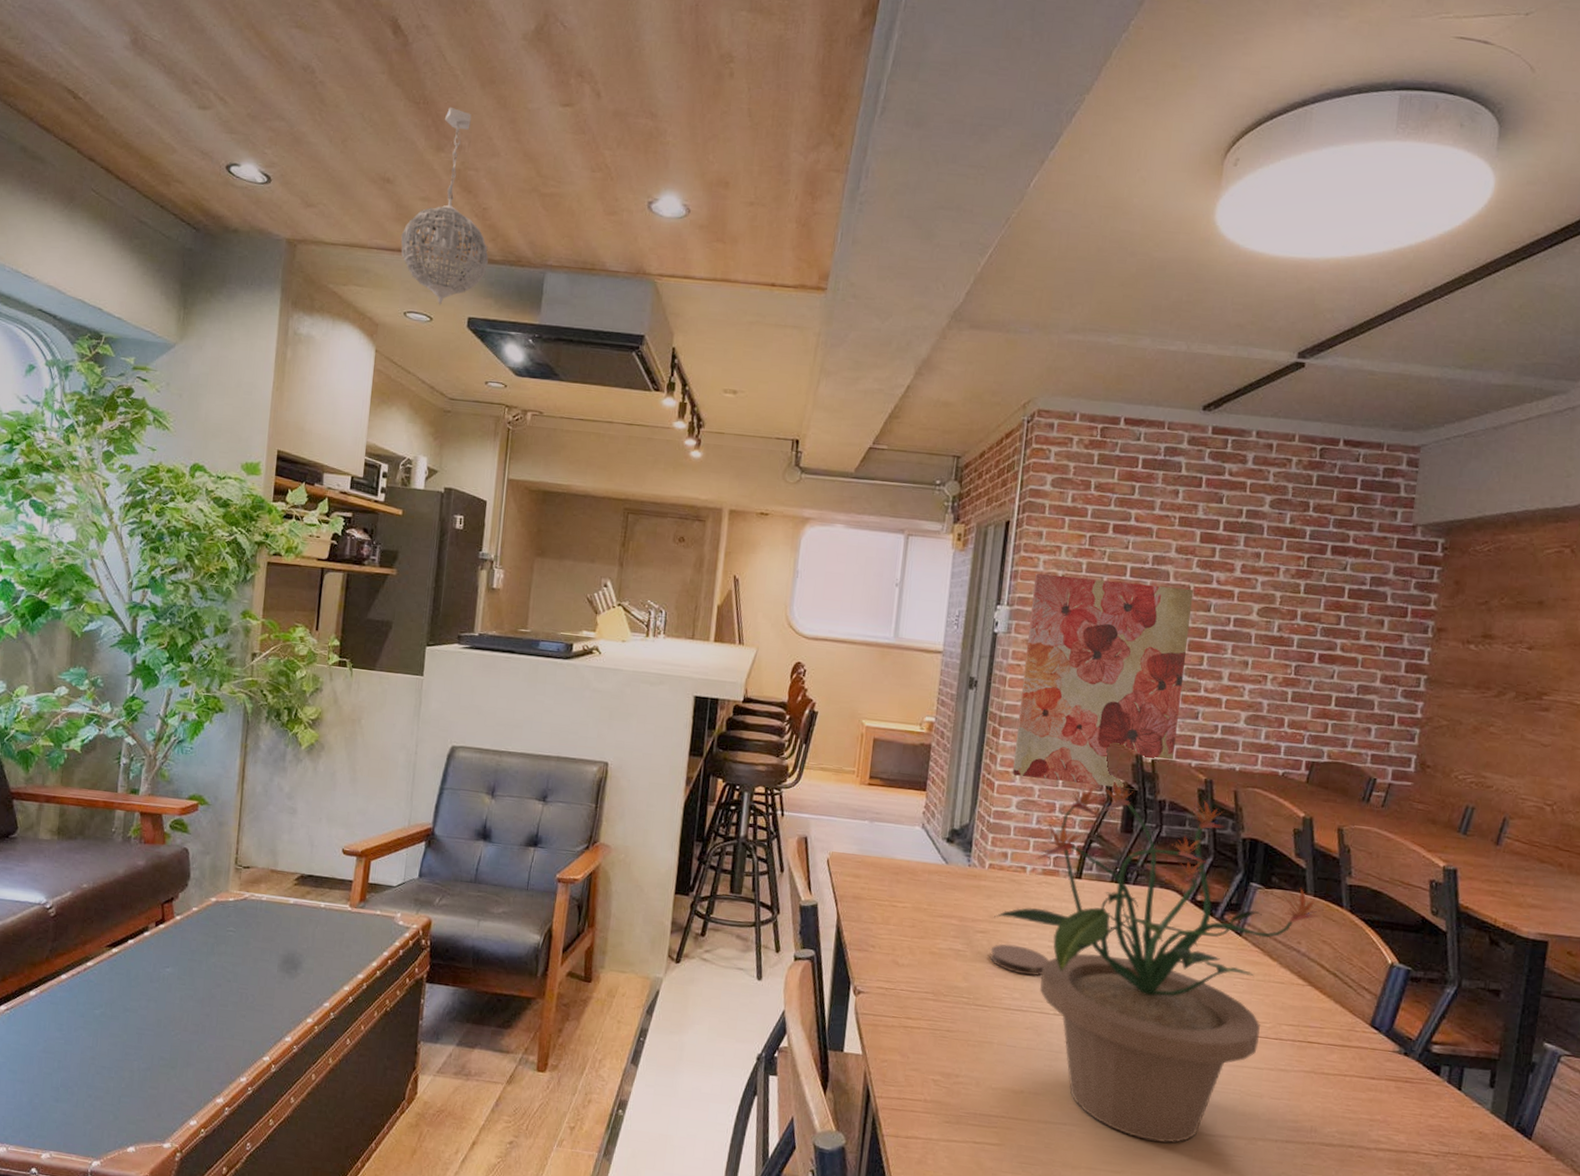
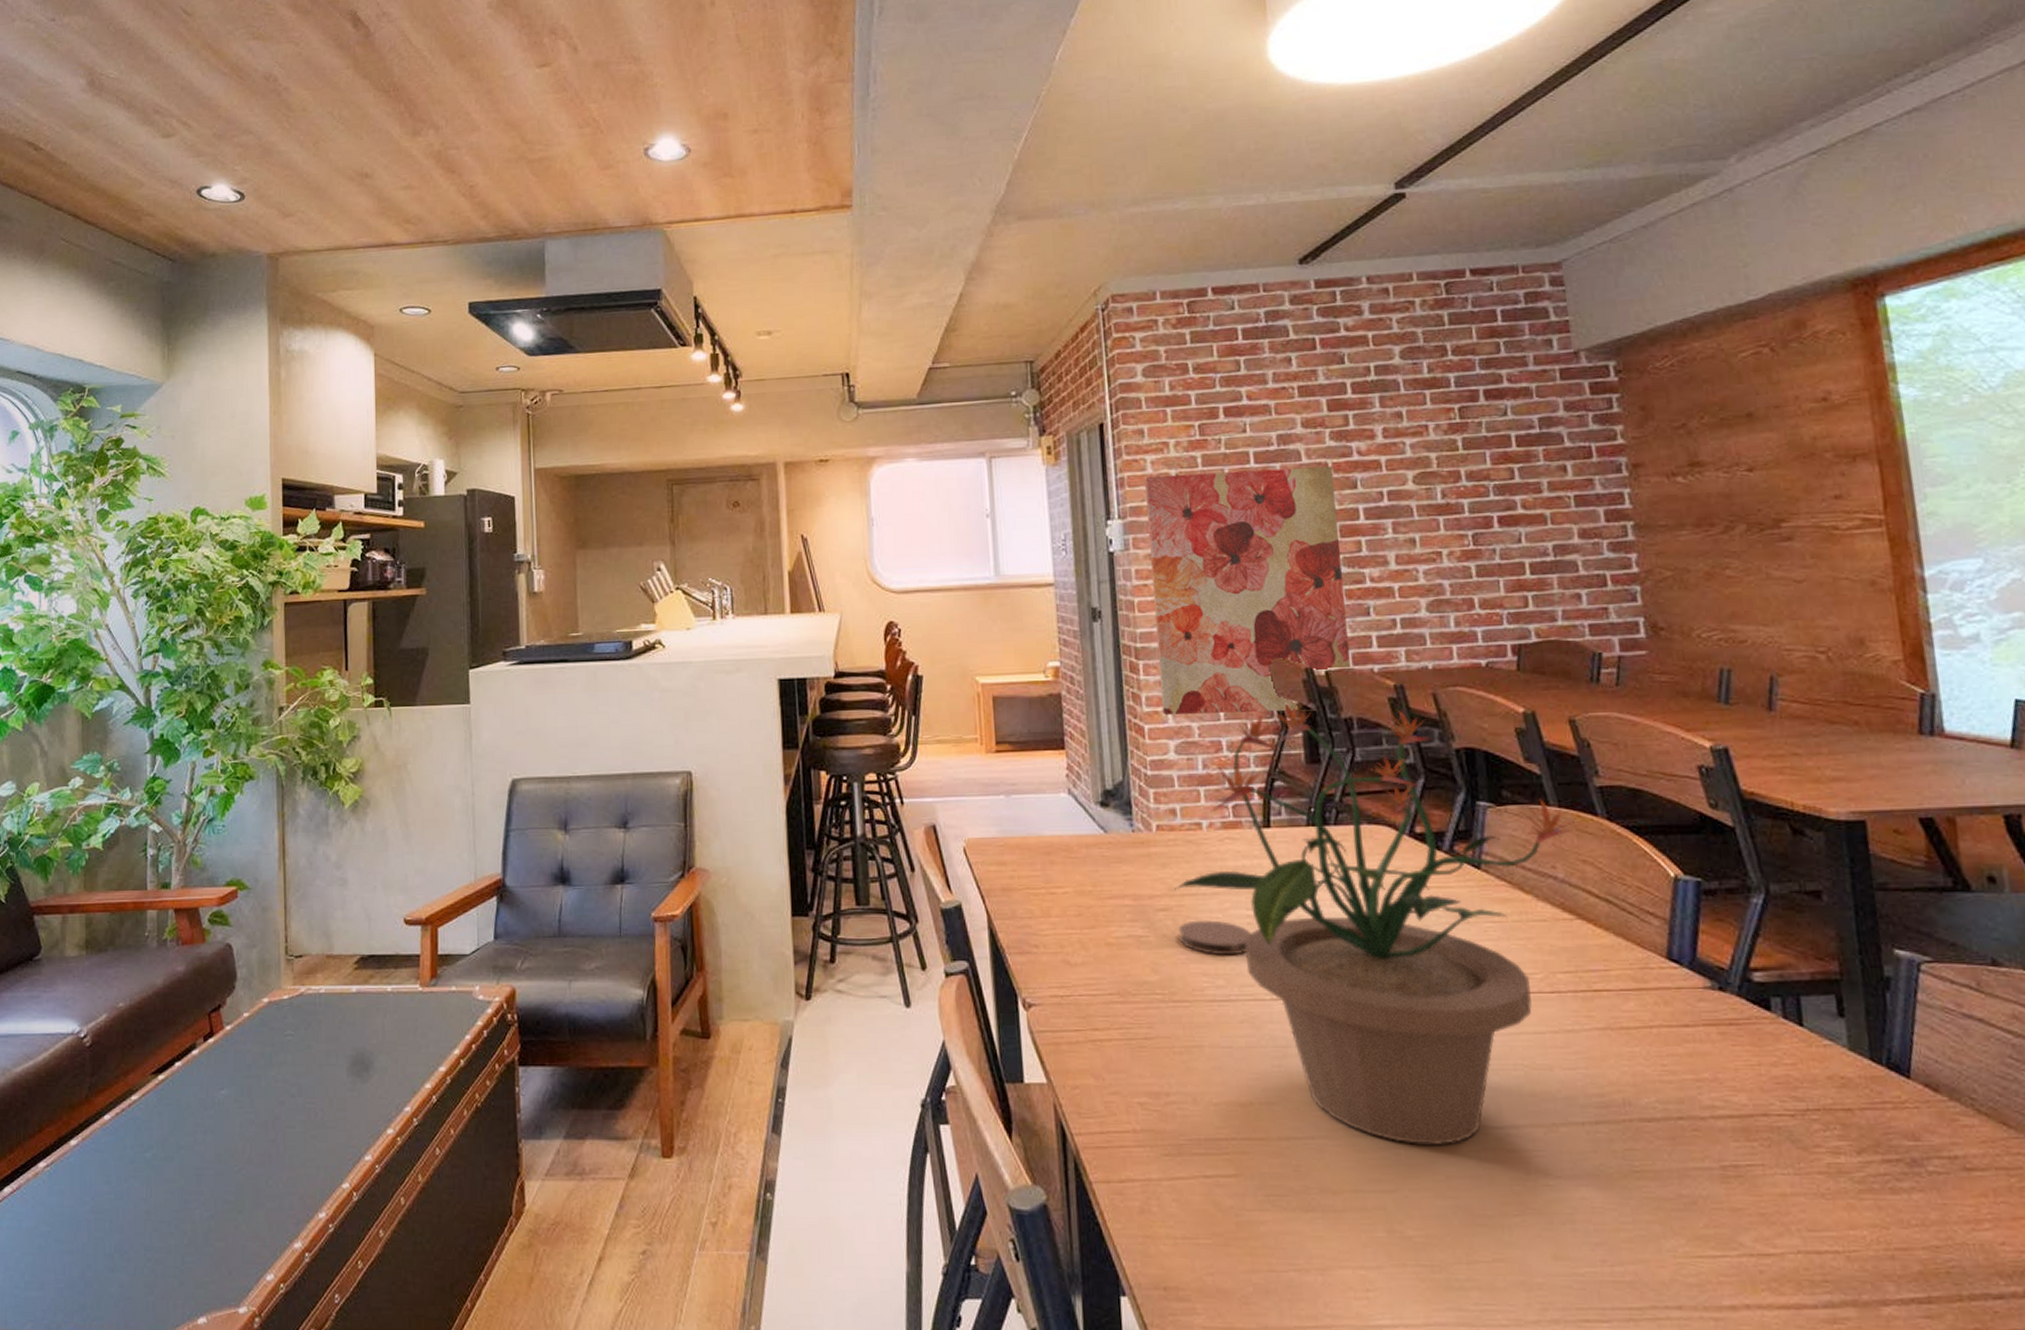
pendant light: present [400,106,489,305] -> none [387,89,482,295]

